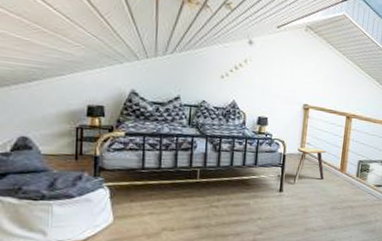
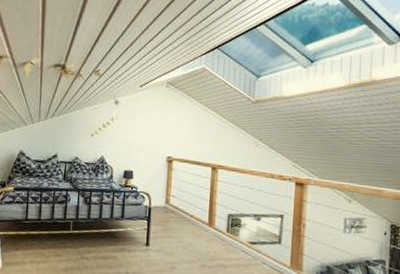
stool: present [293,147,326,184] -> none [159,200,192,238]

